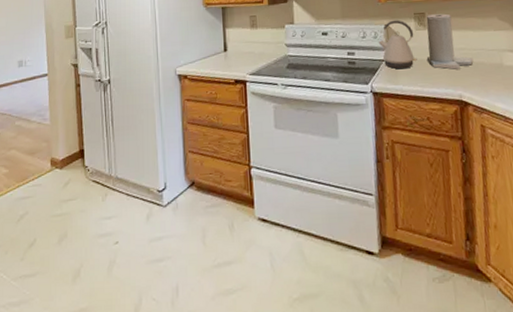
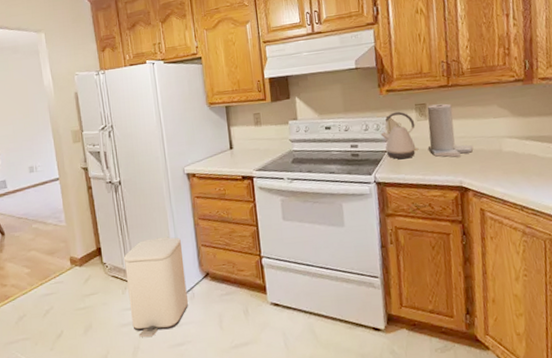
pedal bin: none [107,141,170,250] -> present [124,236,188,337]

